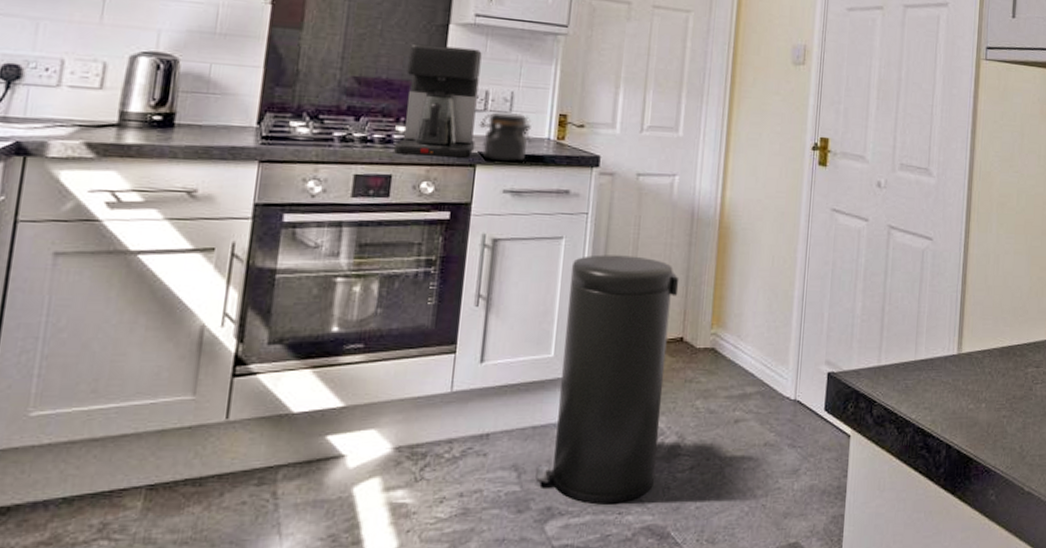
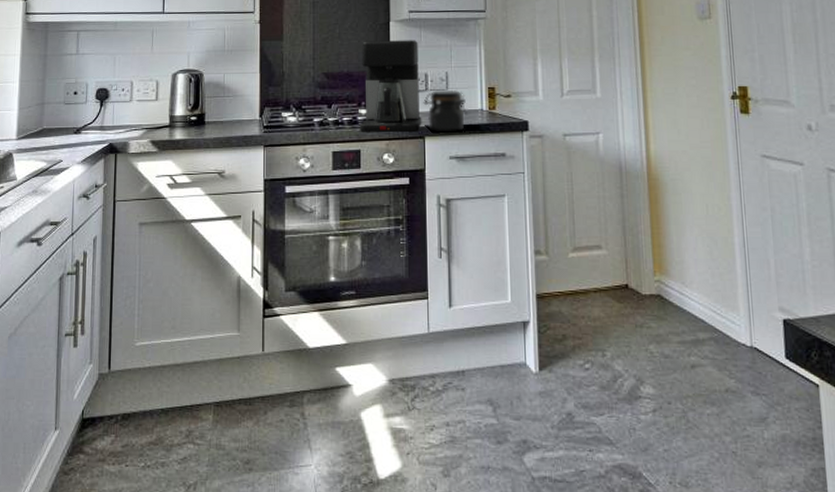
pedal bin: present [535,254,680,505] -> none [508,209,620,441]

